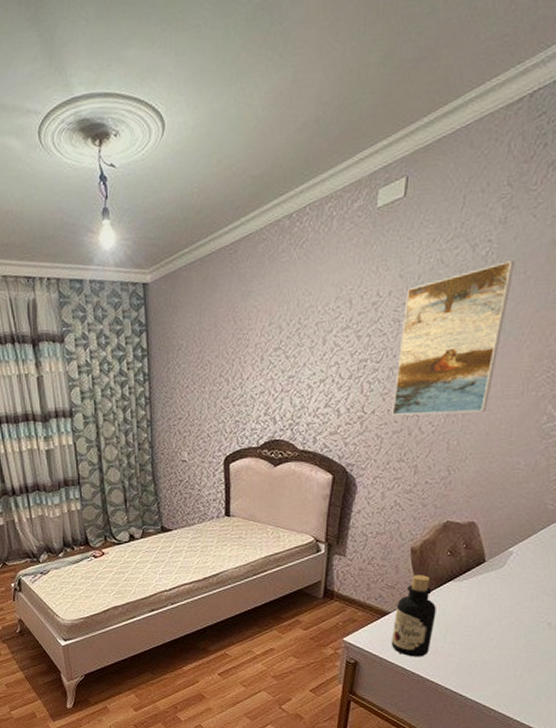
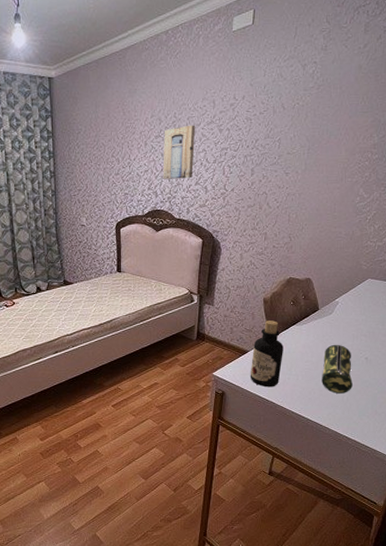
wall art: none [283,332,327,402] -> present [163,125,196,179]
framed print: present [392,260,515,415] -> none [247,79,333,194]
pencil case: none [486,605,529,667] -> present [322,344,353,394]

